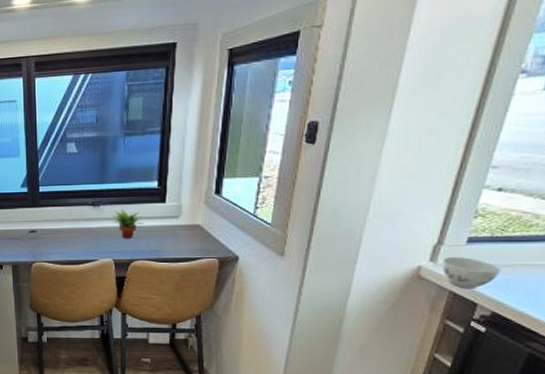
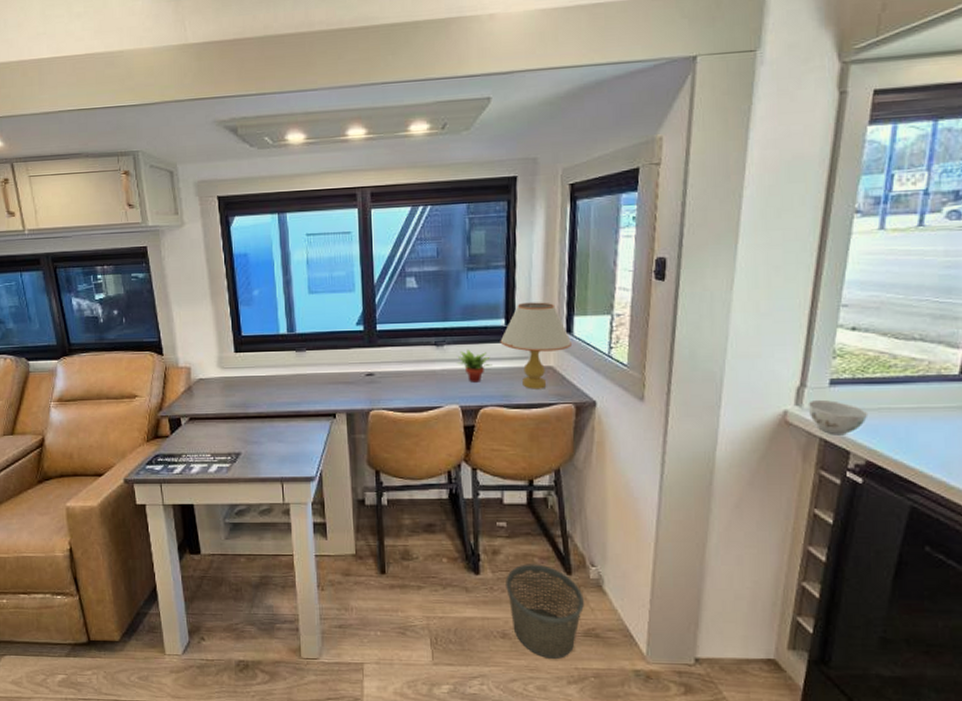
table lamp: none [152,165,221,245] -> present [500,302,573,389]

